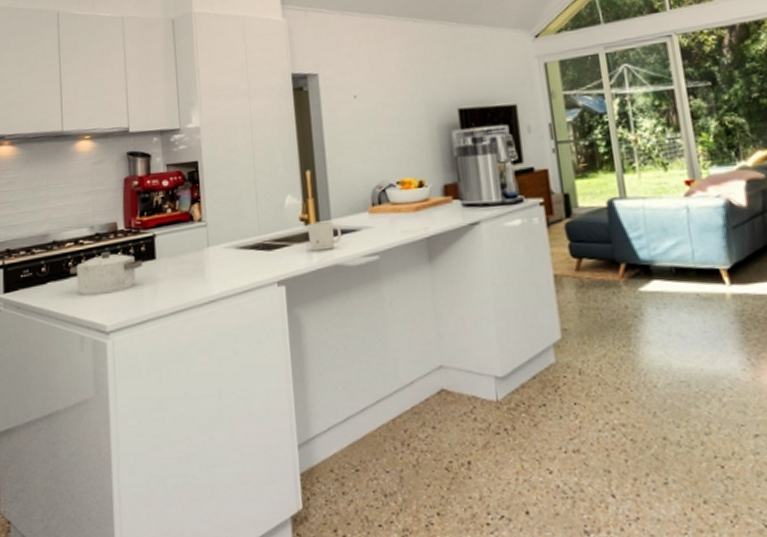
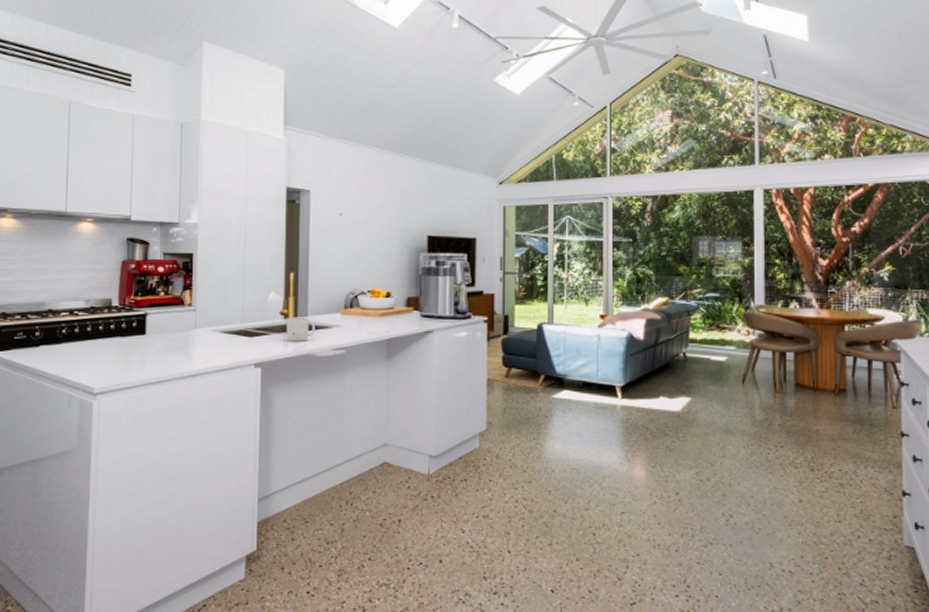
cooking pot: present [70,252,143,295] -> none [63,324,134,360]

